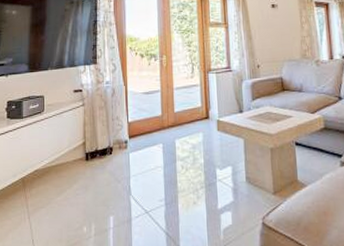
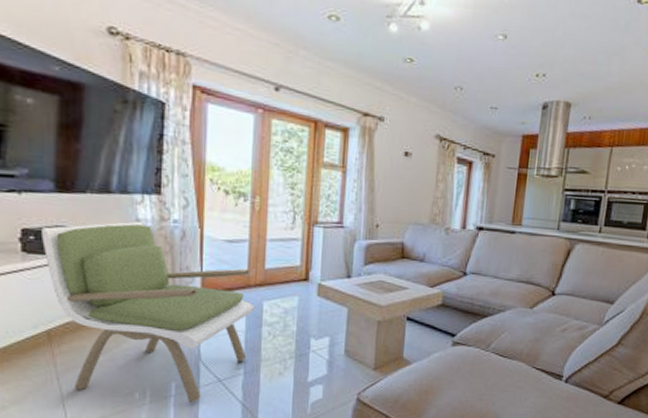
armchair: none [20,86,170,234] -> present [42,221,255,402]

